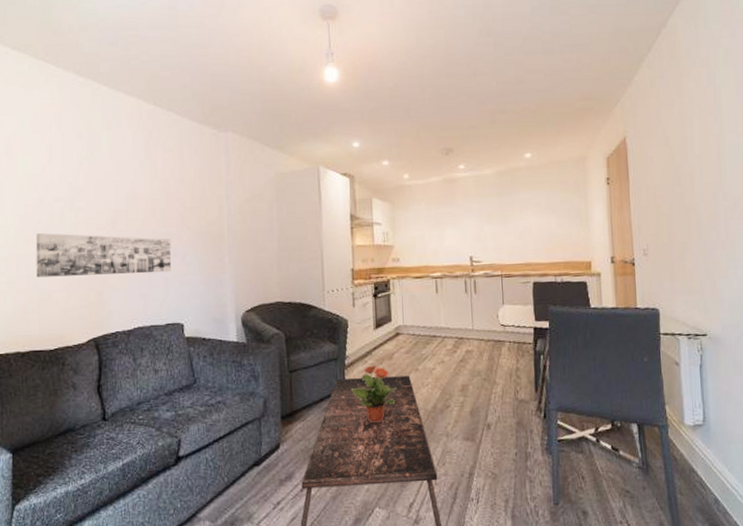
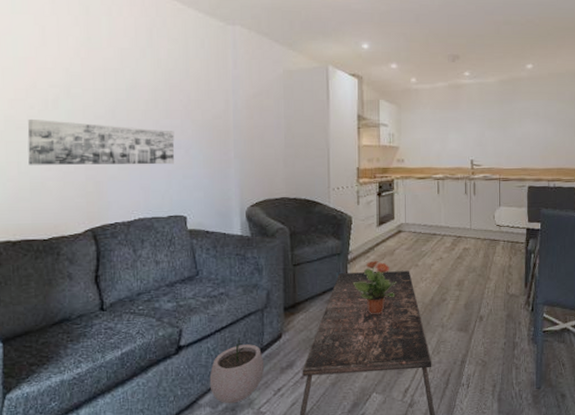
plant pot: none [208,447,263,518] -> present [209,336,265,404]

